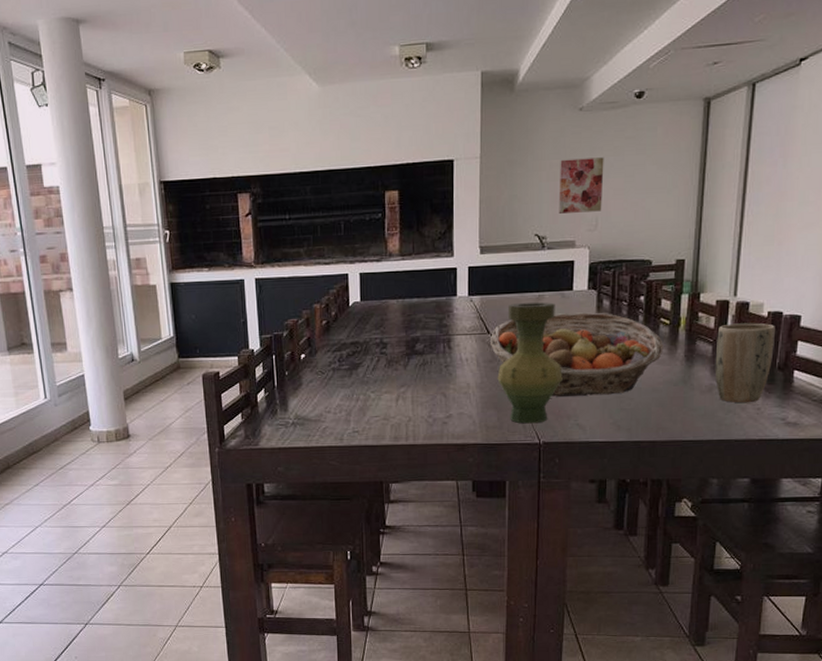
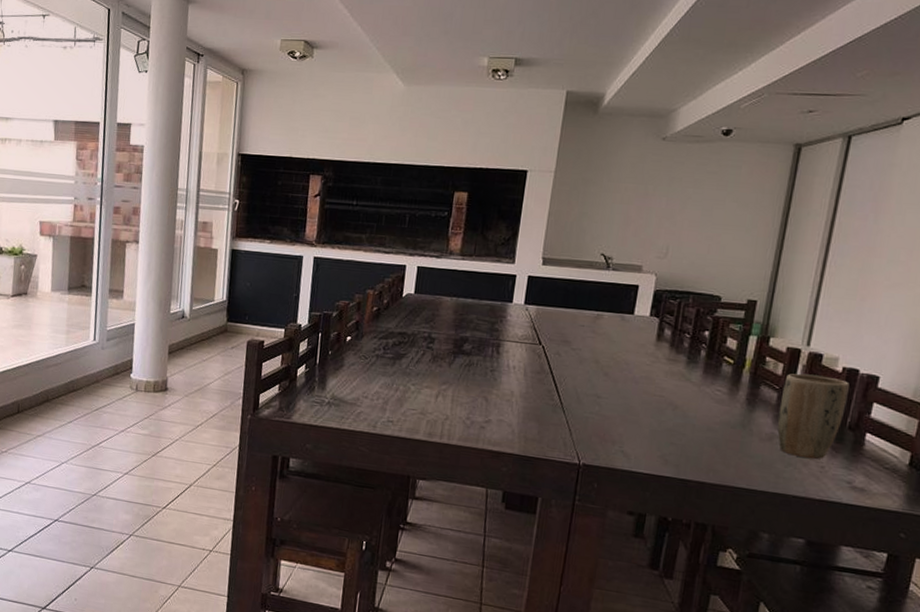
fruit basket: present [491,312,664,397] -> none [541,334,725,427]
vase: present [497,302,563,424] -> none [543,318,614,444]
wall art: present [558,157,604,214] -> none [628,185,683,241]

